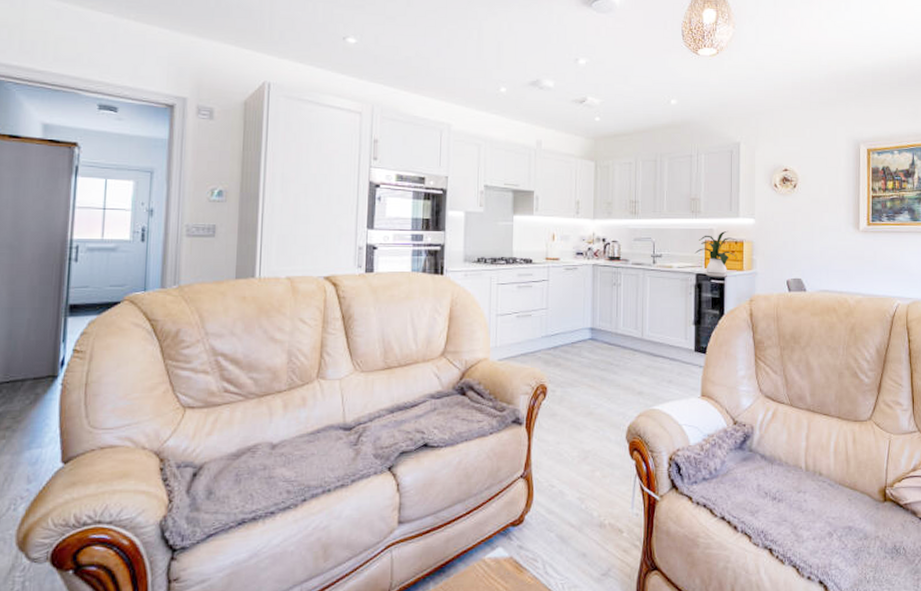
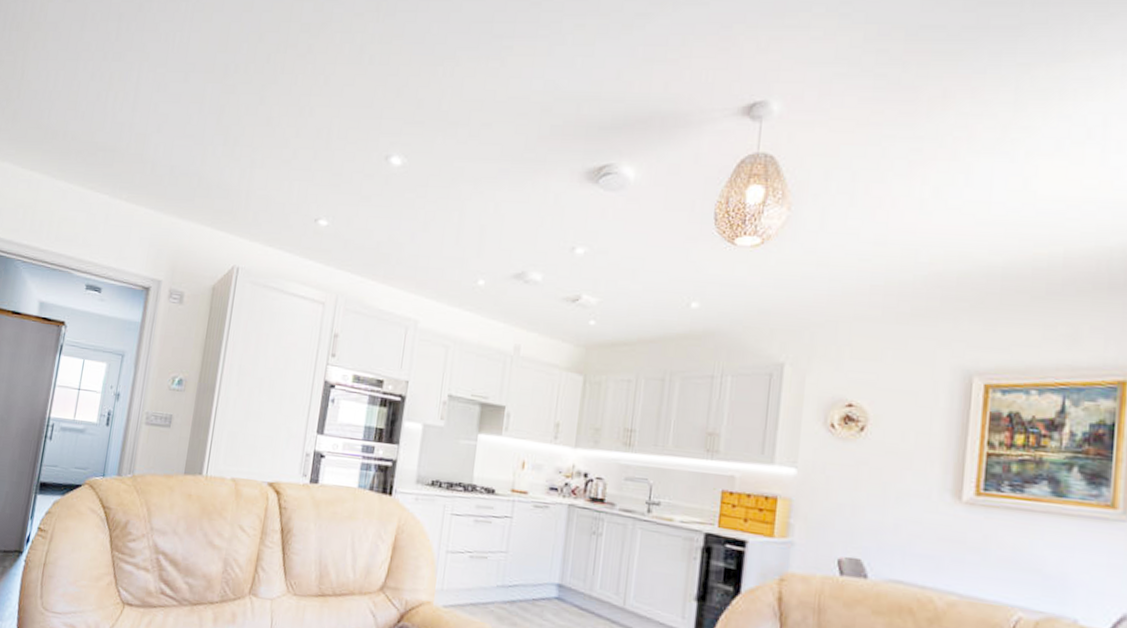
house plant: present [694,230,738,278] -> none [705,480,769,544]

